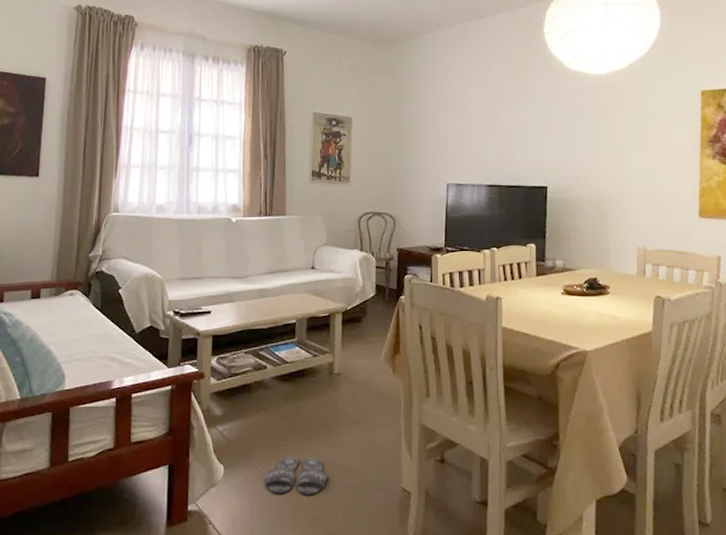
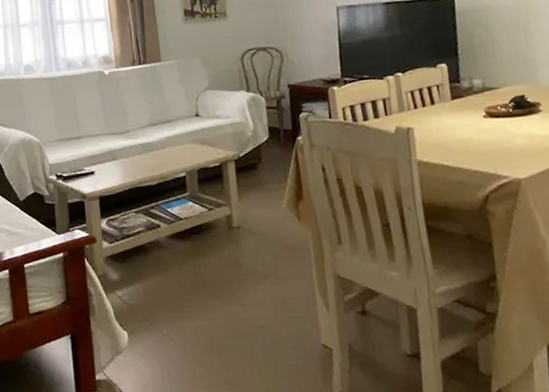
slippers: present [265,455,328,496] -> none [172,316,240,359]

